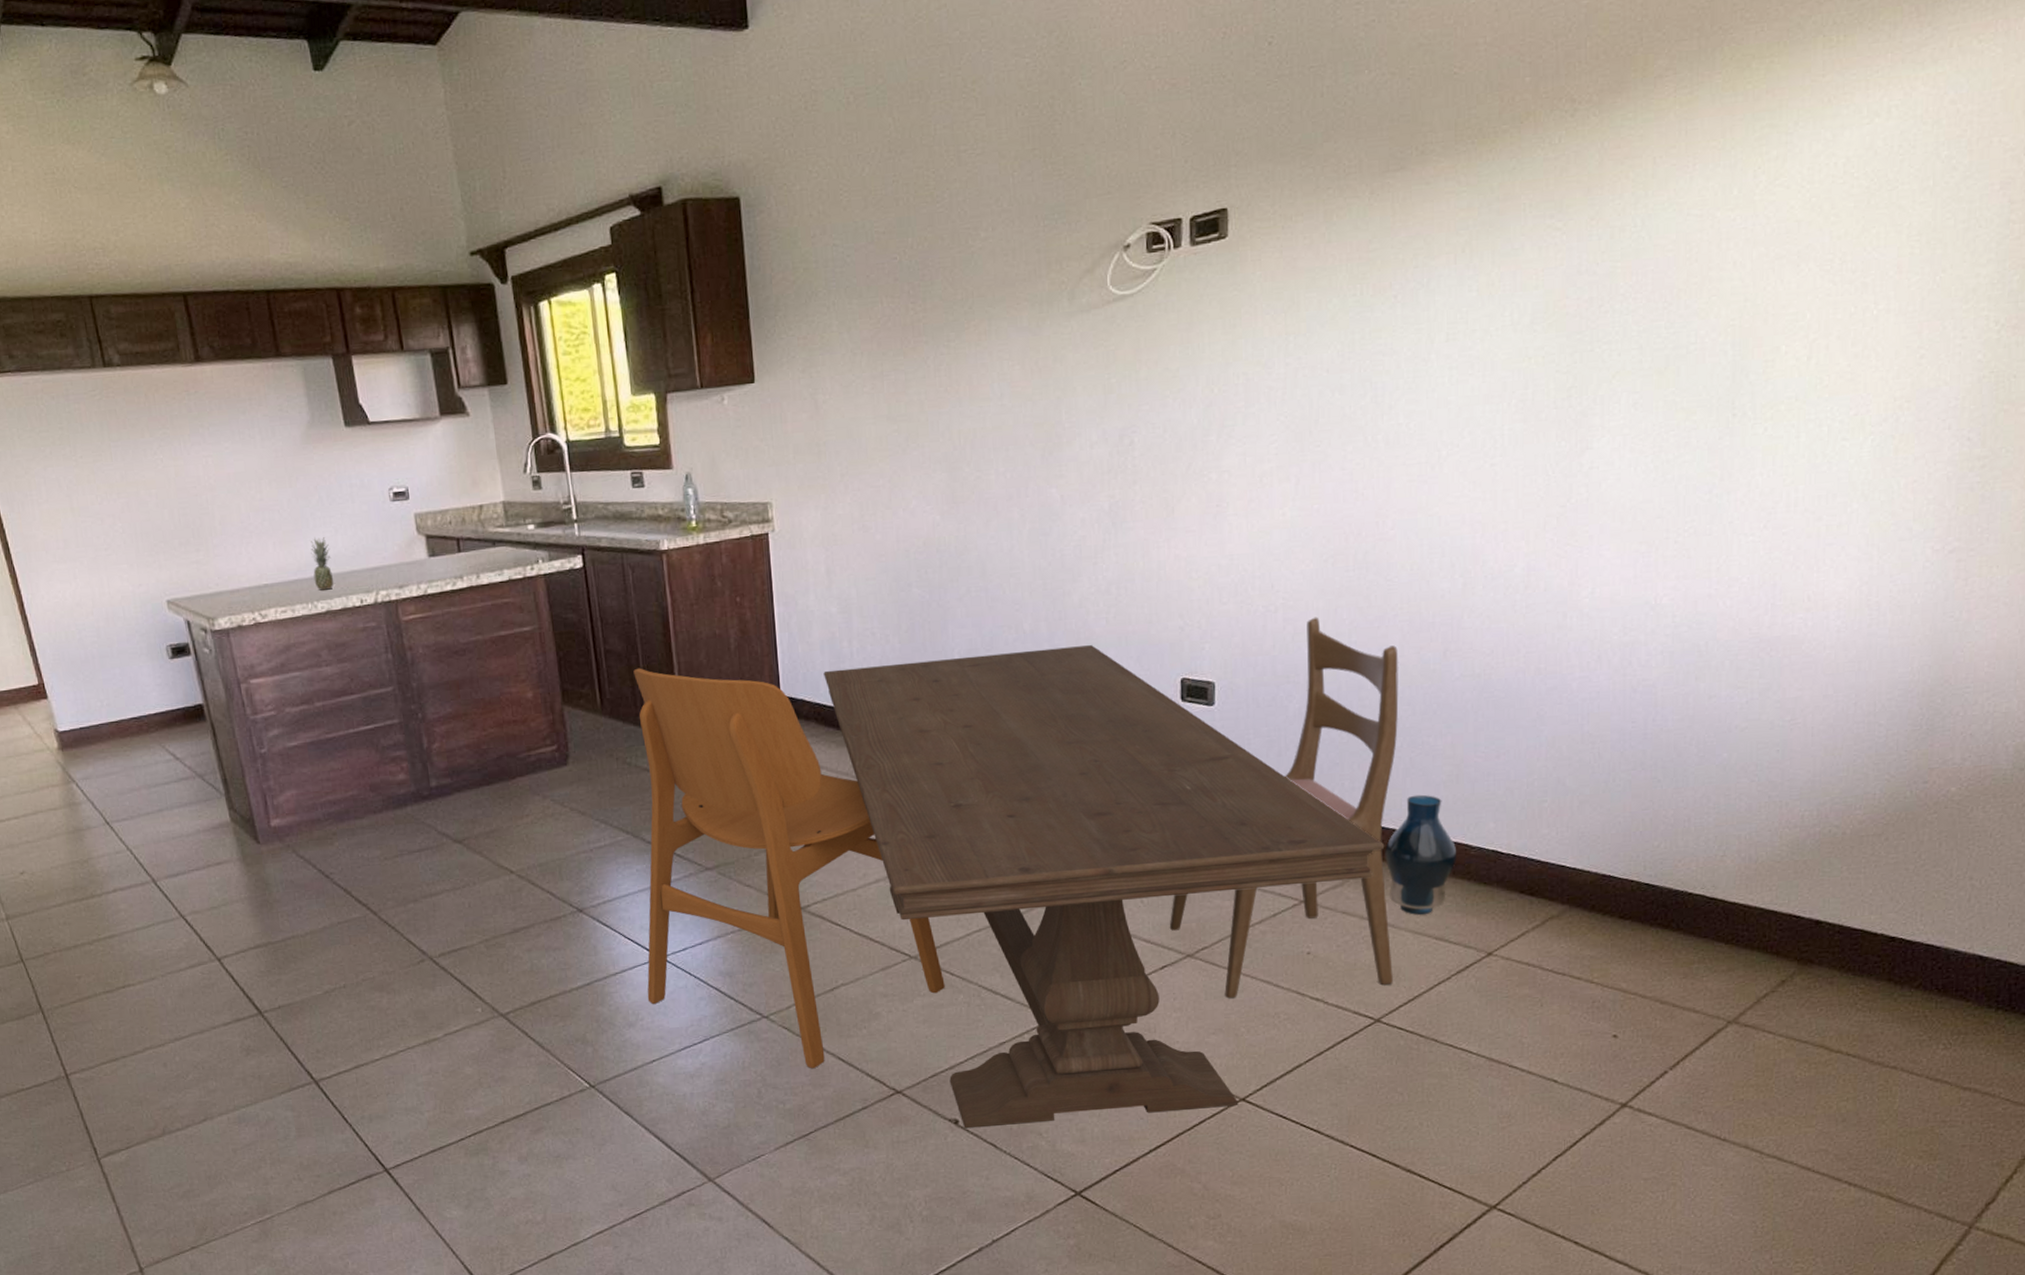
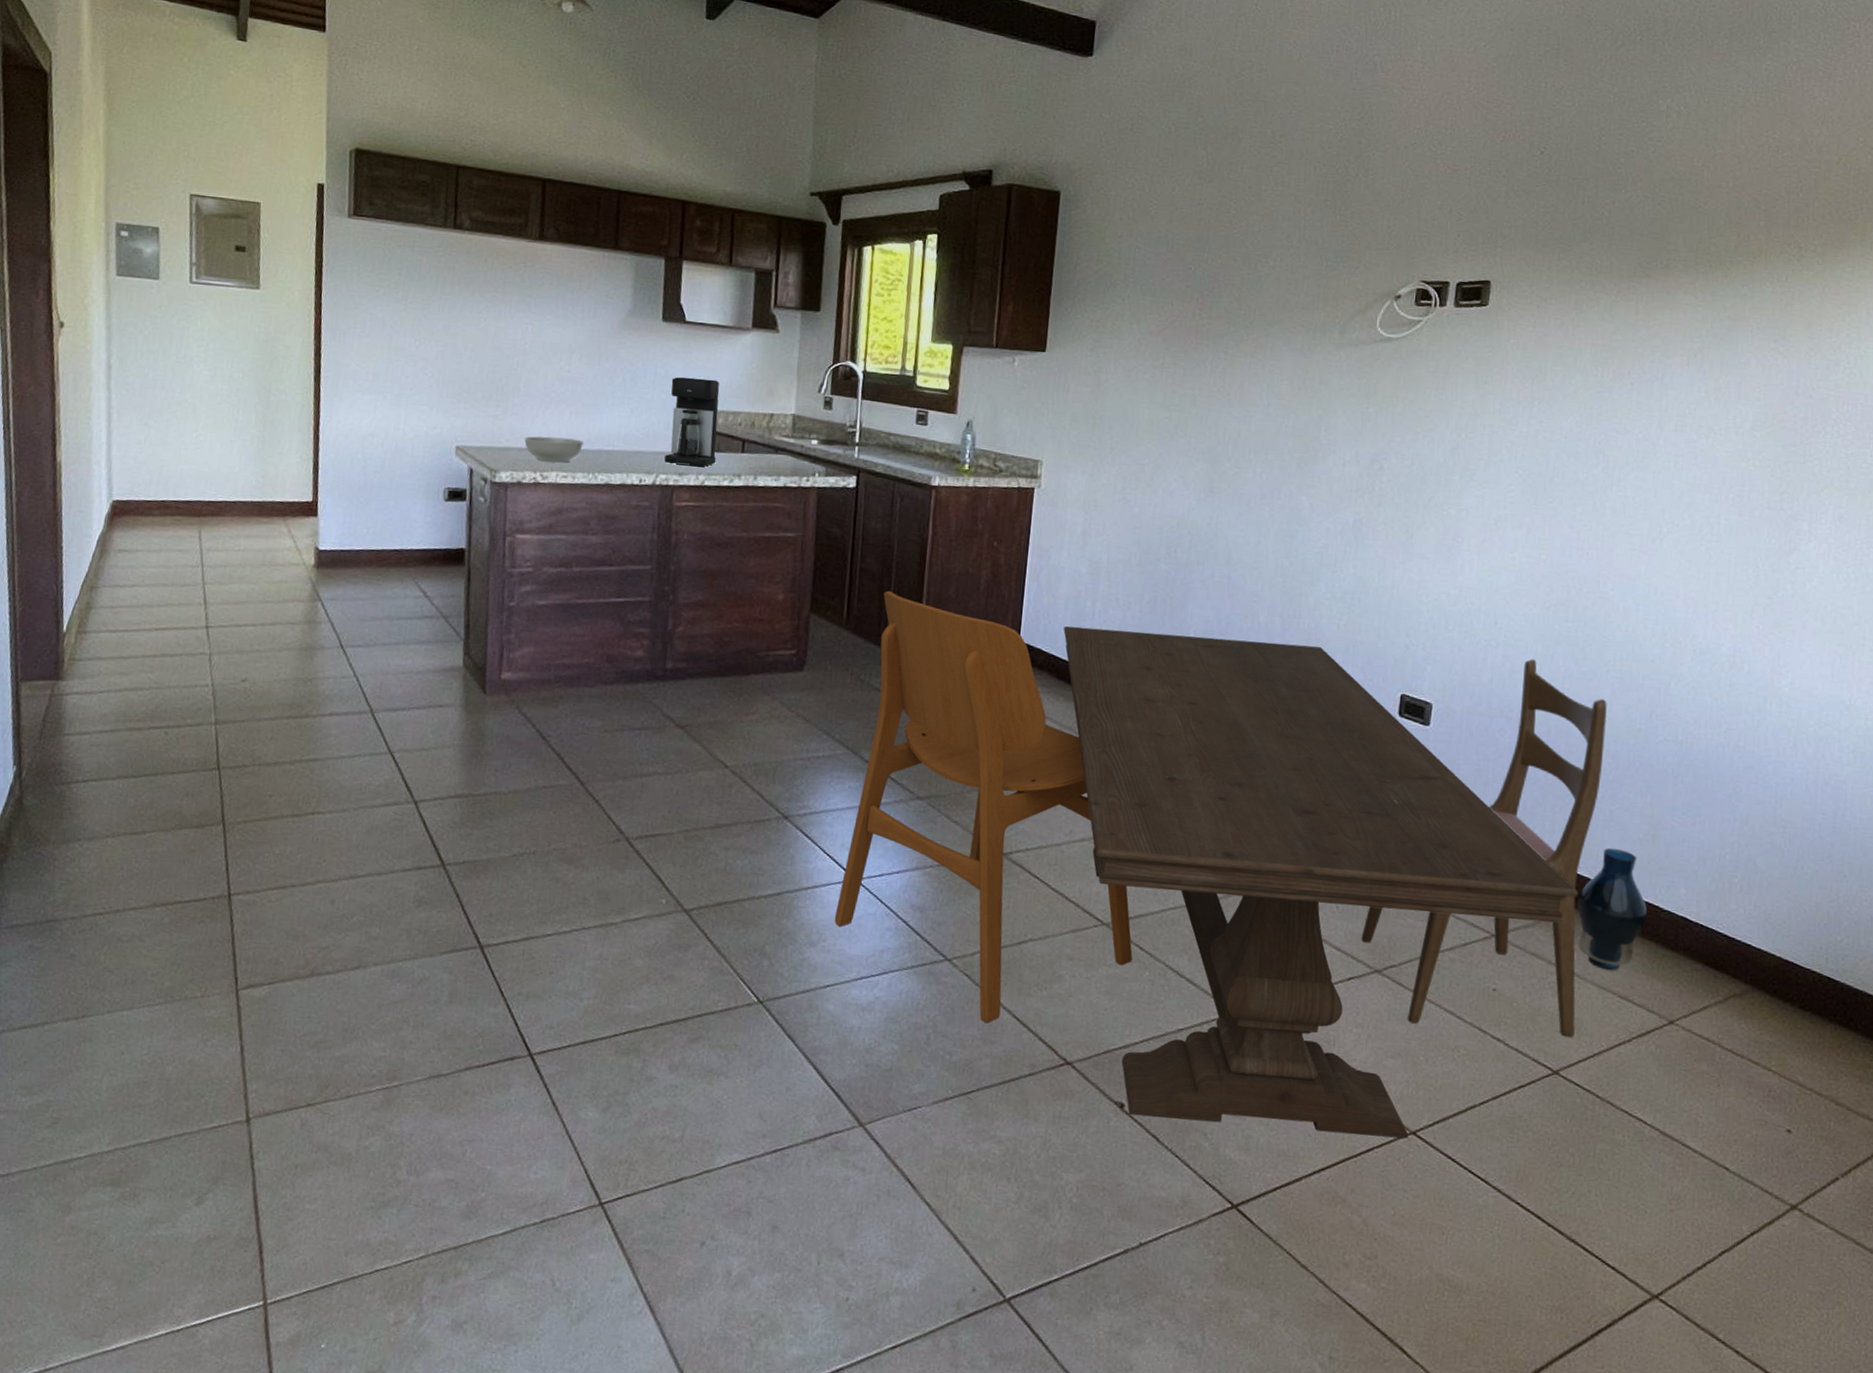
bowl: none [233,570,295,600] -> present [524,436,584,463]
fruit: present [310,537,334,591] -> none [600,415,623,465]
coffee maker: none [369,480,434,578] -> present [664,376,720,467]

